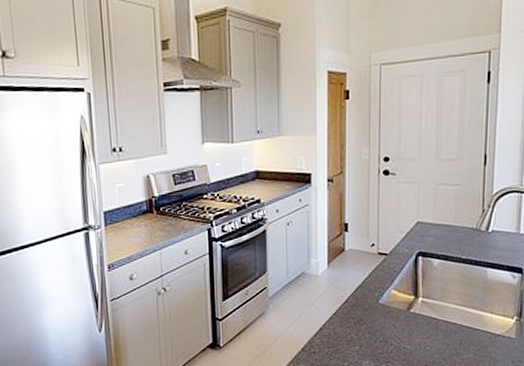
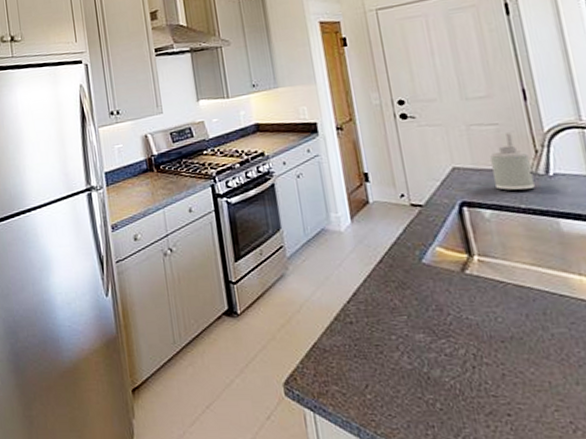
soap dispenser: none [447,193,477,244] -> present [490,133,535,191]

